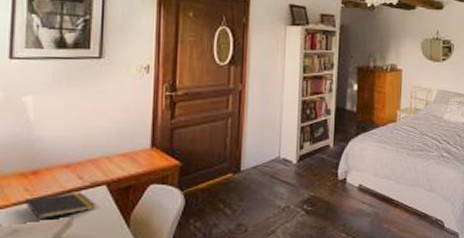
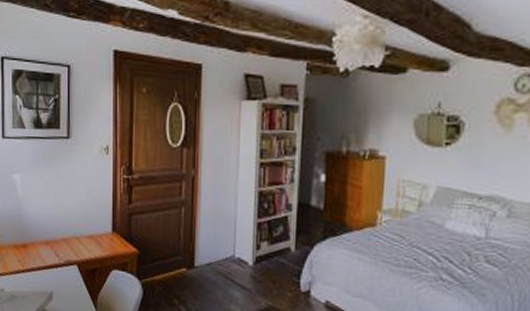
notepad: present [25,191,95,222] -> none [19,267,69,292]

